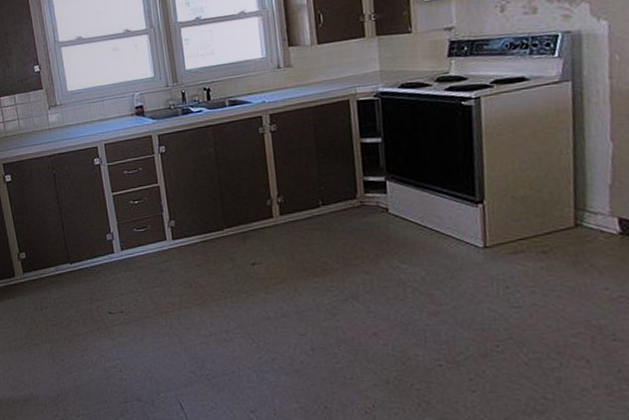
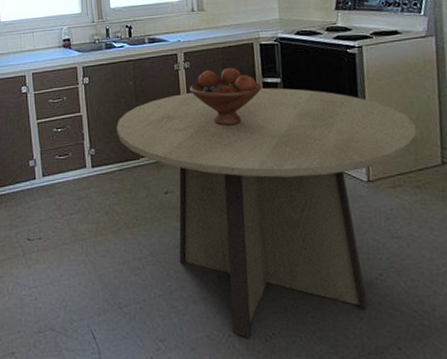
dining table: none [197,148,545,410] -> present [116,88,417,339]
fruit bowl: none [276,128,360,192] -> present [189,67,262,126]

